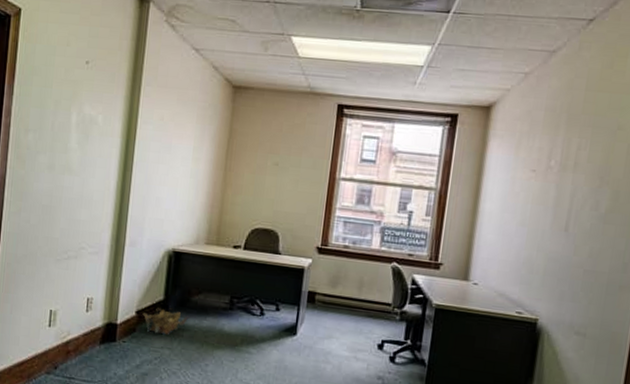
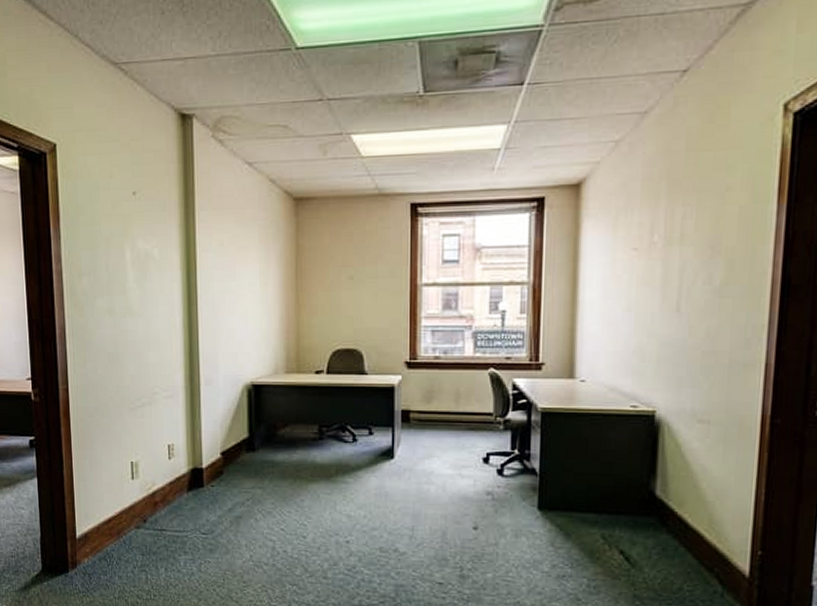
cardboard box: present [142,308,189,335] -> none [228,446,278,474]

